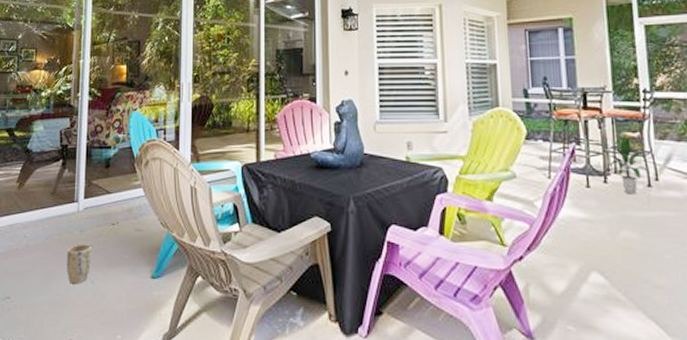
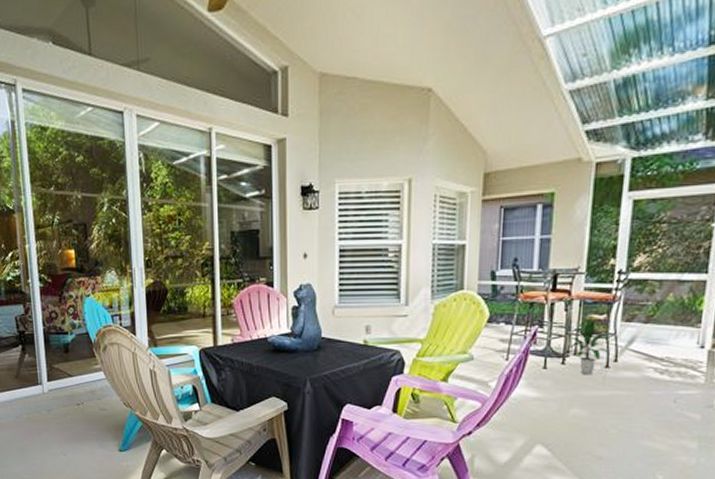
plant pot: present [66,244,91,284] -> none [38,422,62,456]

